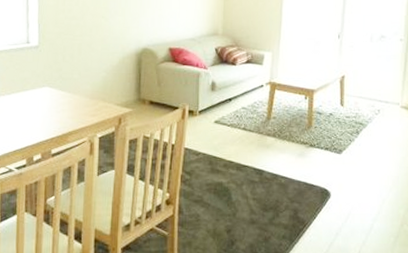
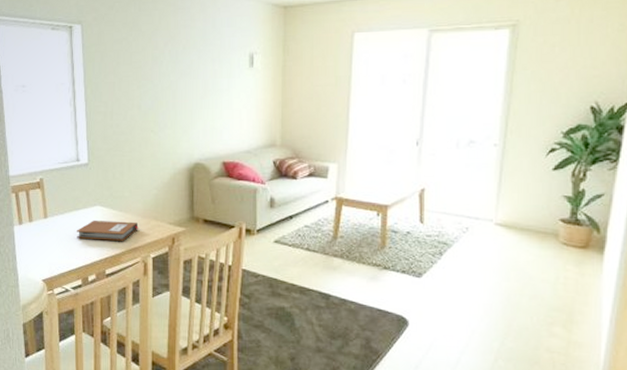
notebook: none [23,101,86,121] -> present [77,221,139,241]

